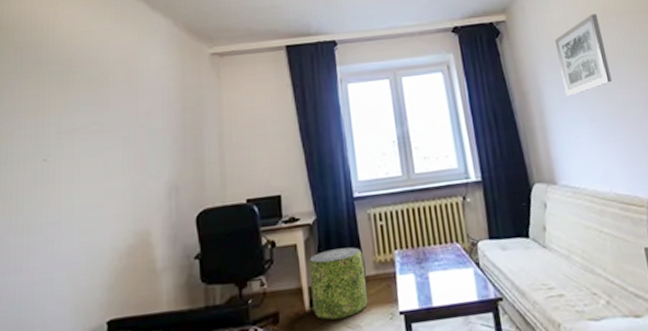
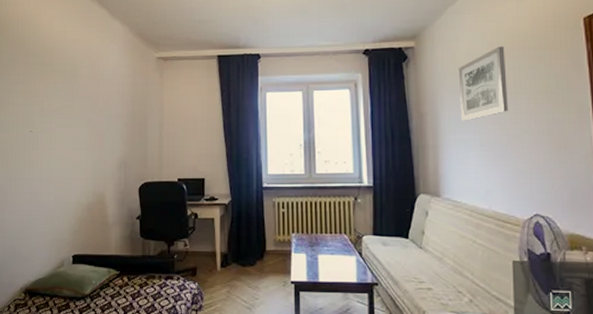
pouf: present [308,247,368,320] -> none [222,226,267,279]

